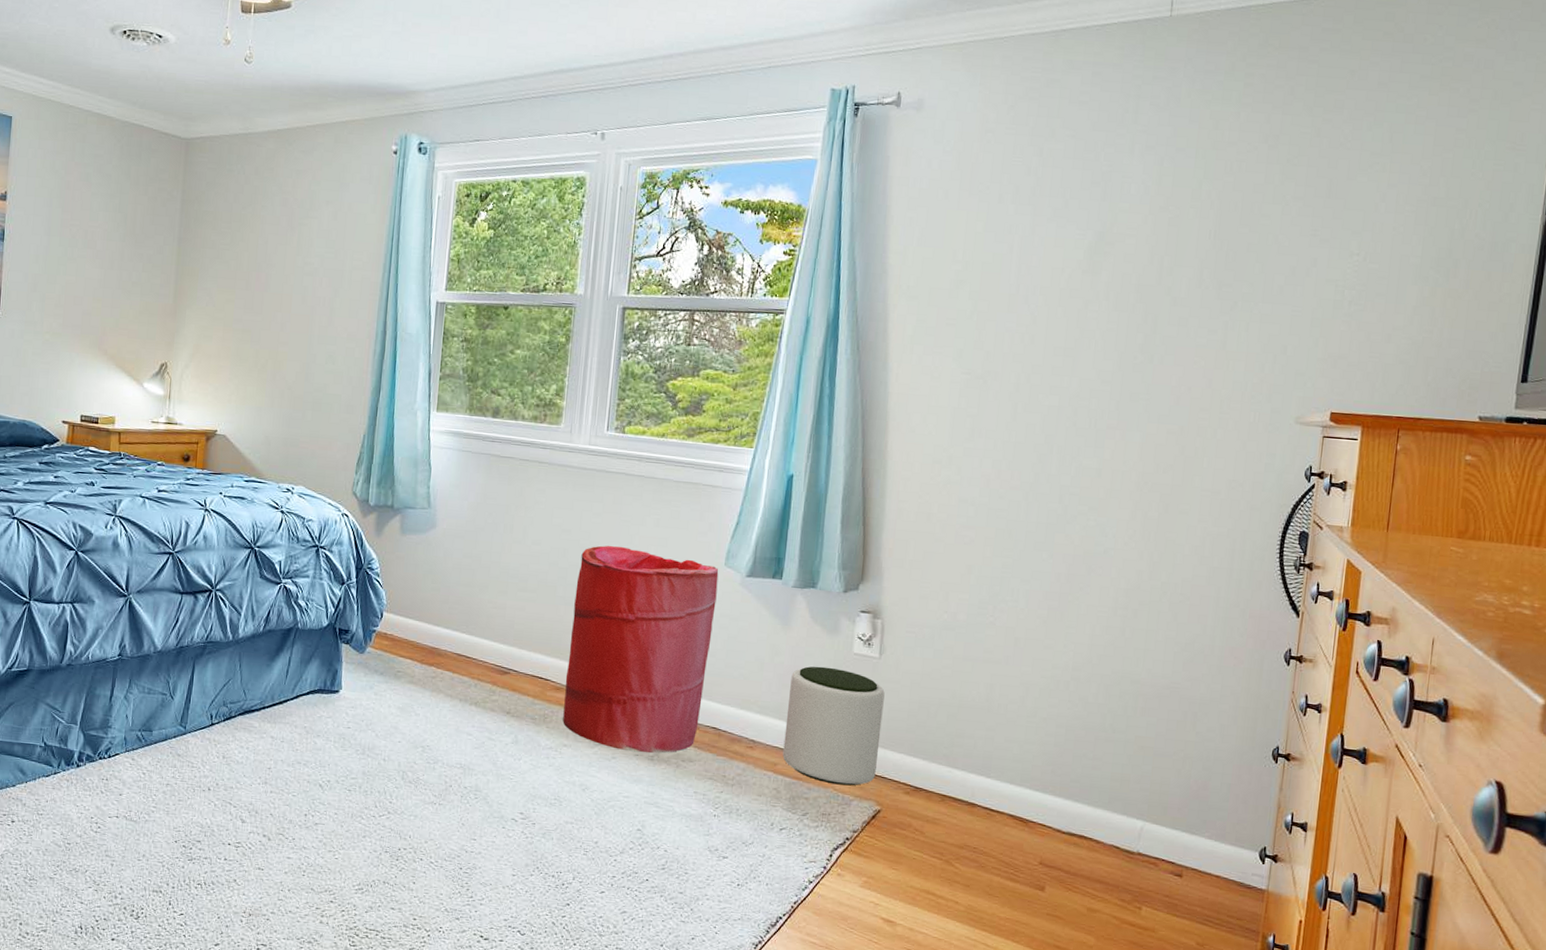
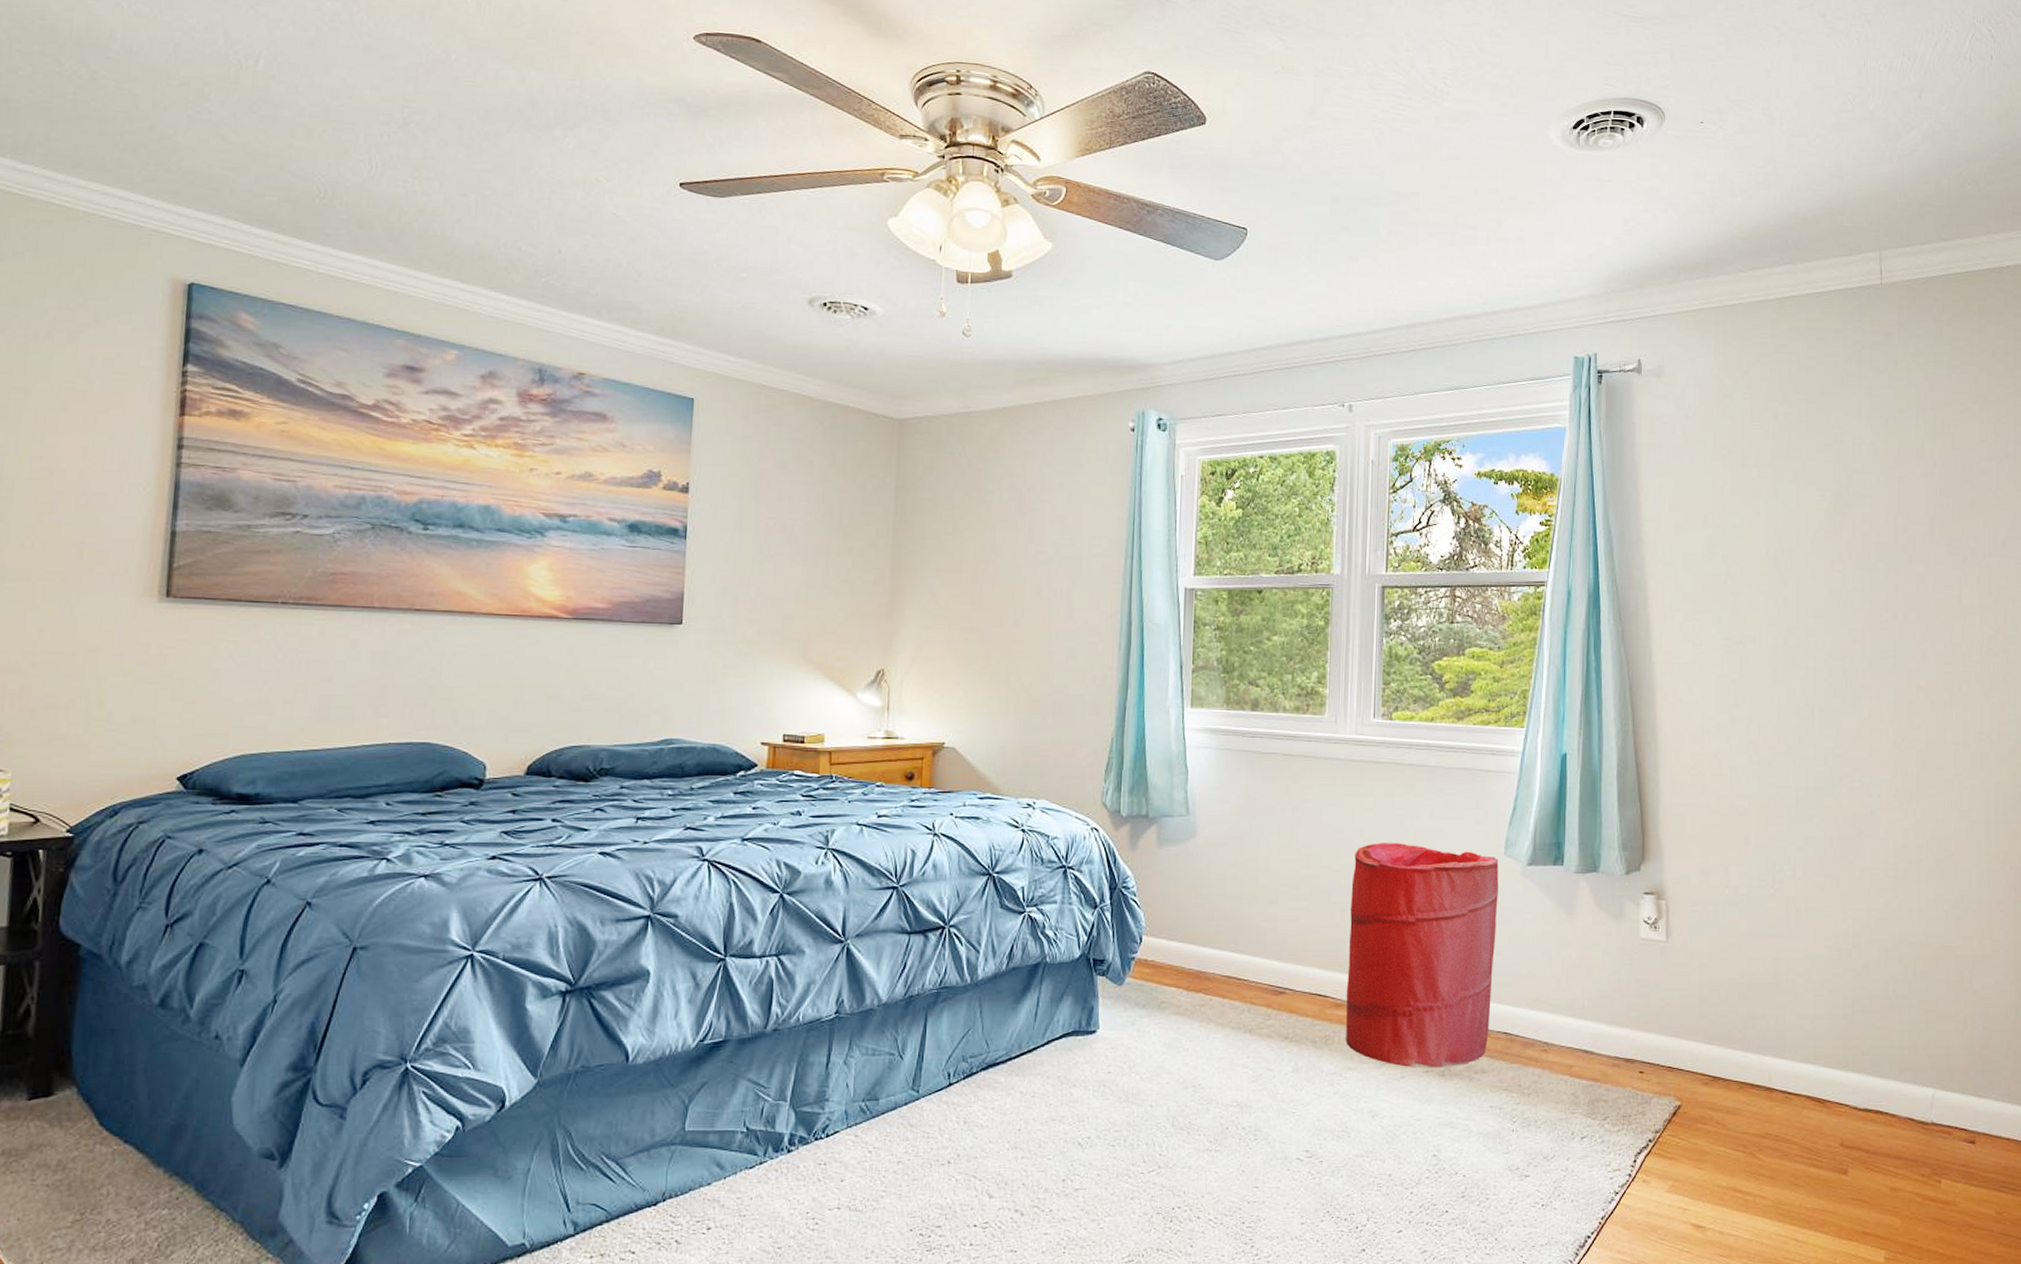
plant pot: present [782,666,885,786] -> none [1578,955,1675,1082]

